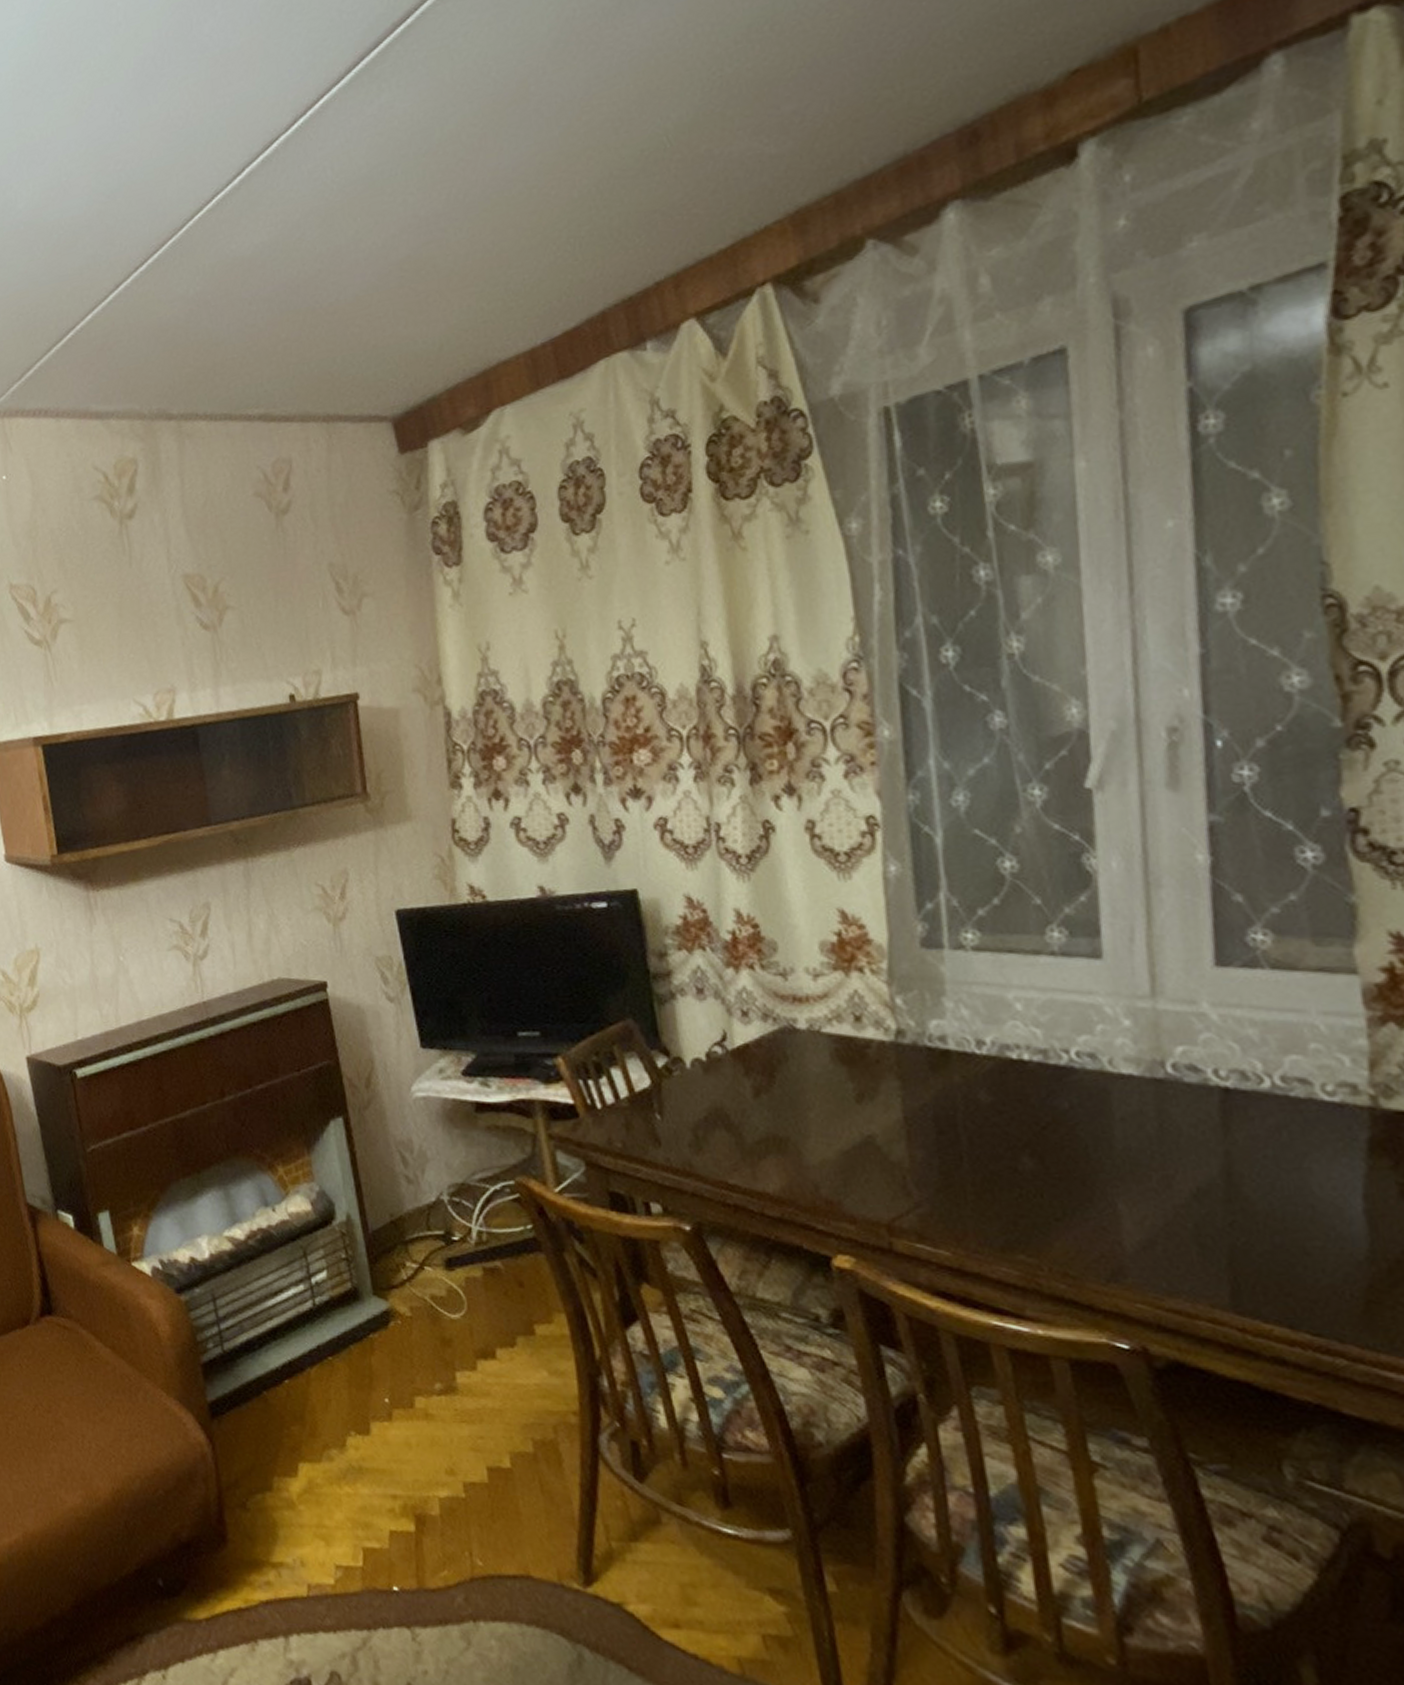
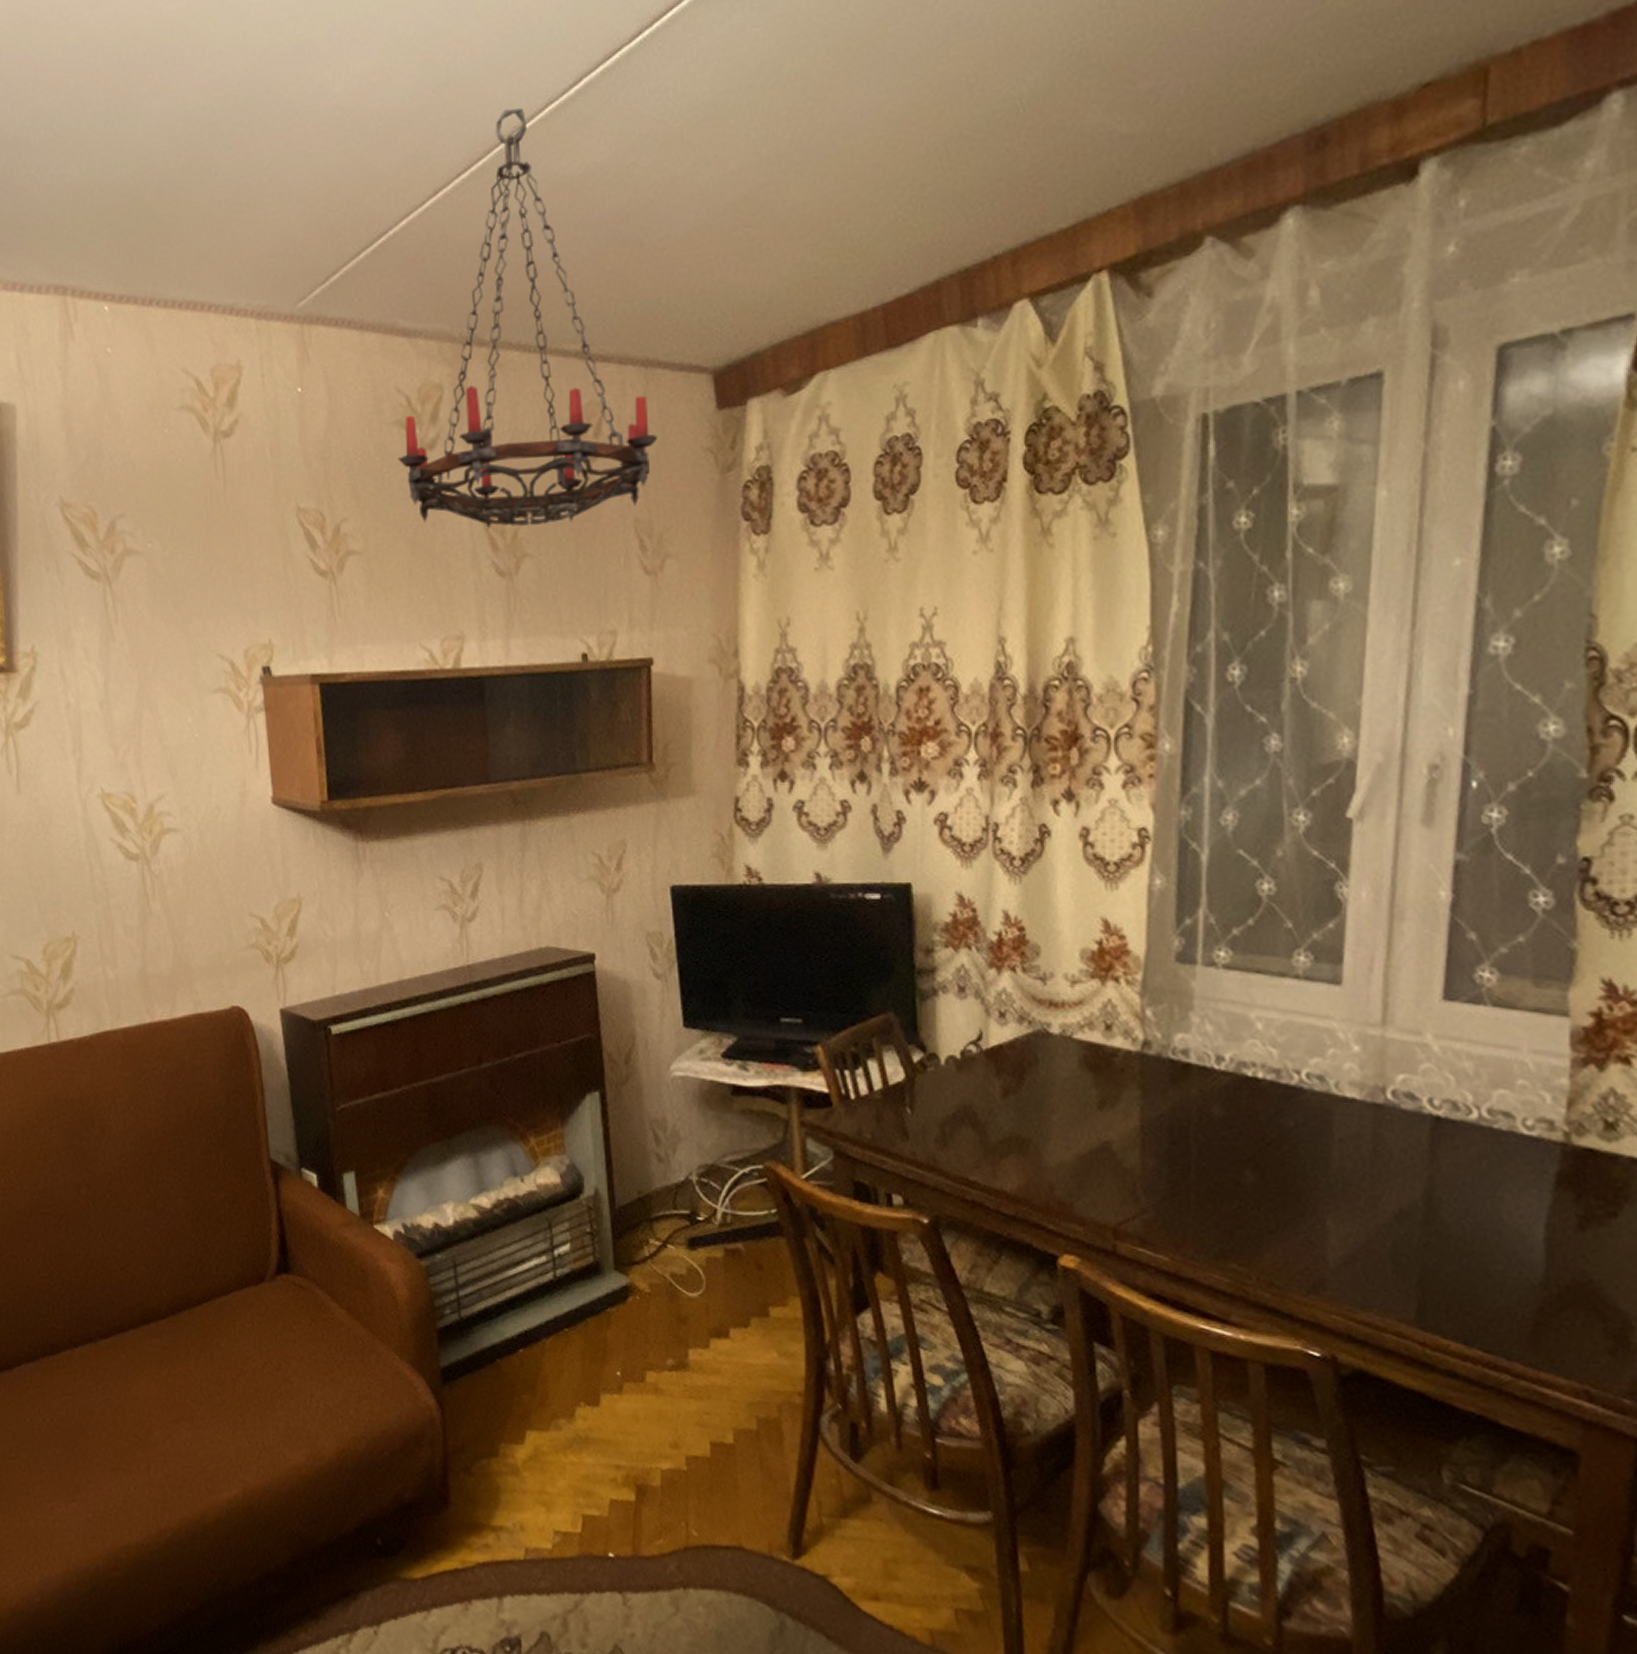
chandelier: none [100,202,345,587] -> present [398,108,658,529]

